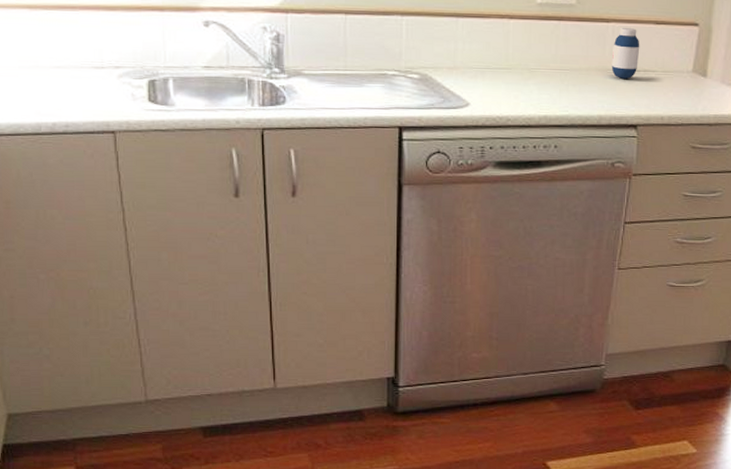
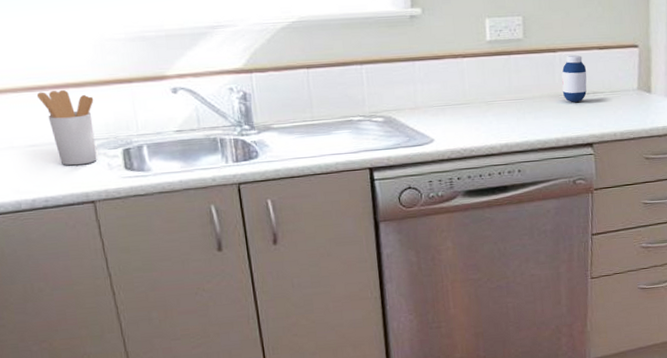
utensil holder: none [66,11,124,93] -> present [36,89,97,166]

